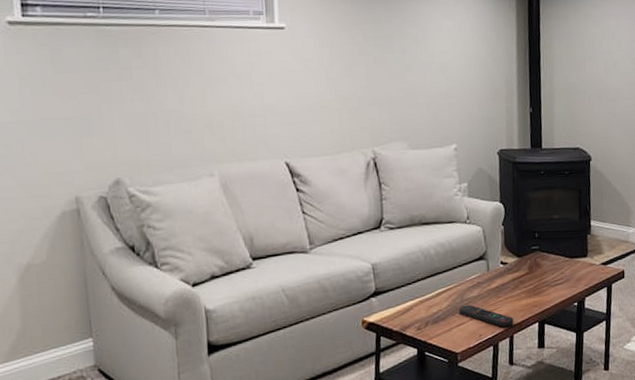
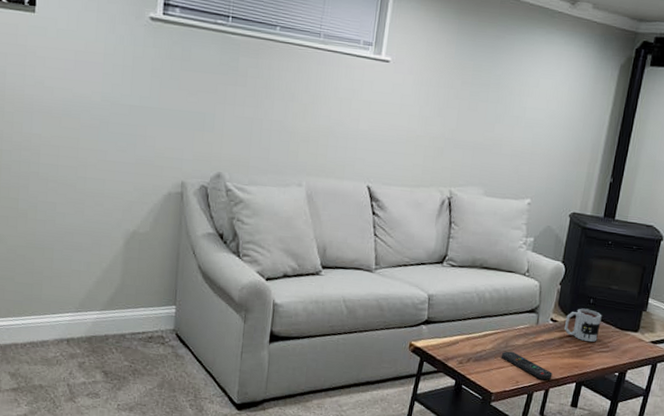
mug: none [515,244,550,278] -> present [564,308,602,342]

